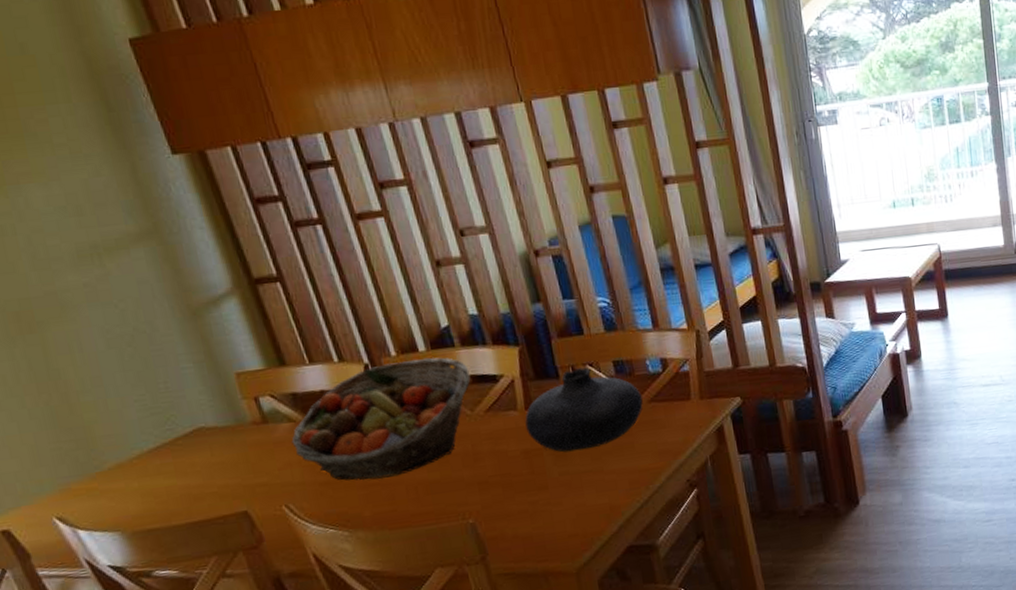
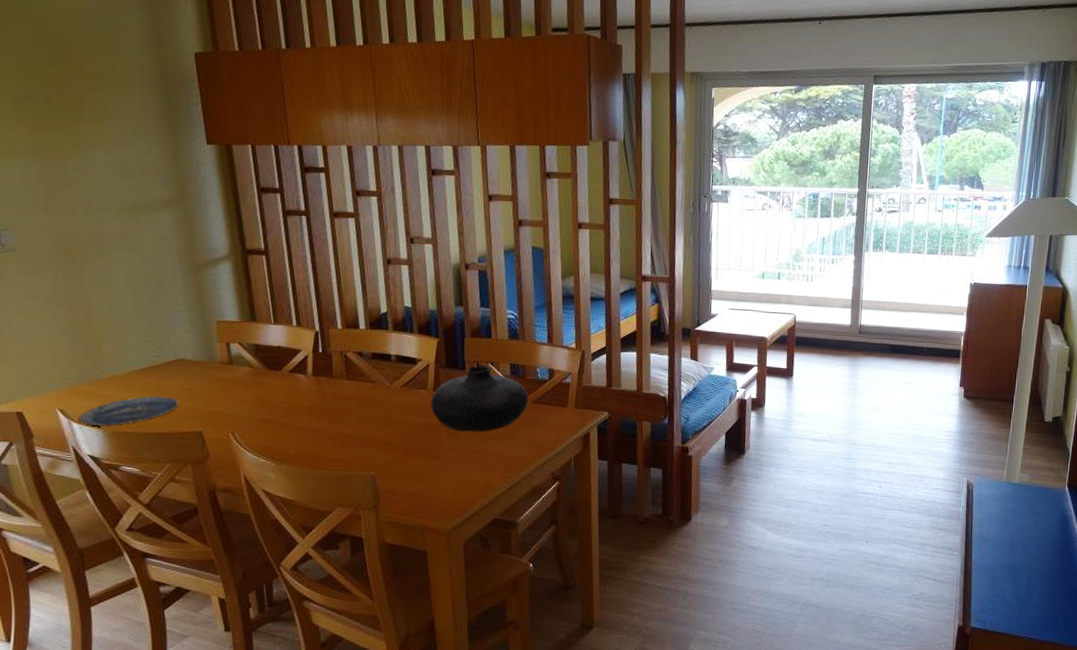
plate: none [84,476,212,531] -> present [78,396,180,427]
fruit basket: present [291,357,471,481] -> none [247,334,396,426]

